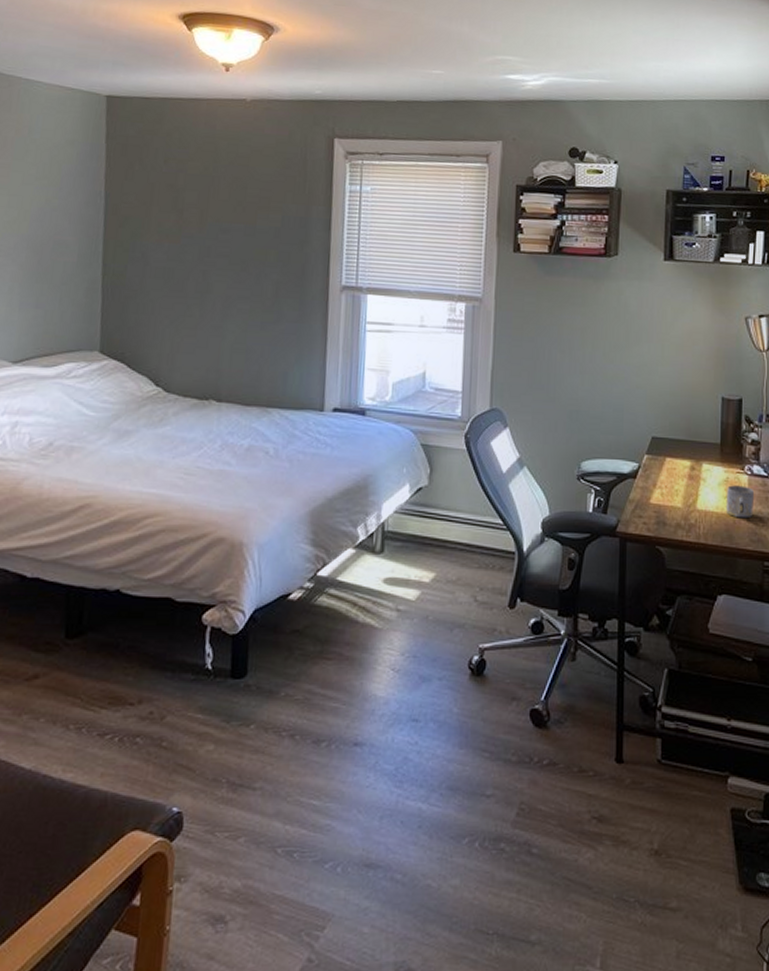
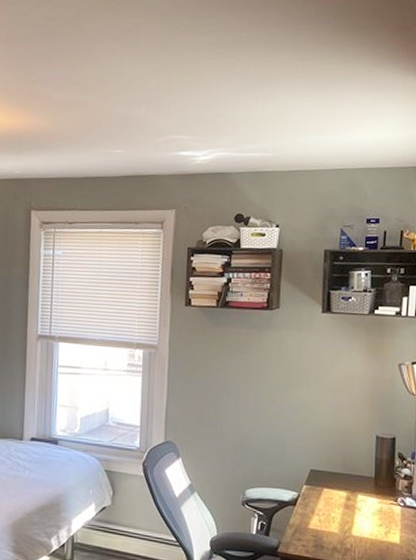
mug: present [726,485,755,519] -> none [379,515,407,546]

